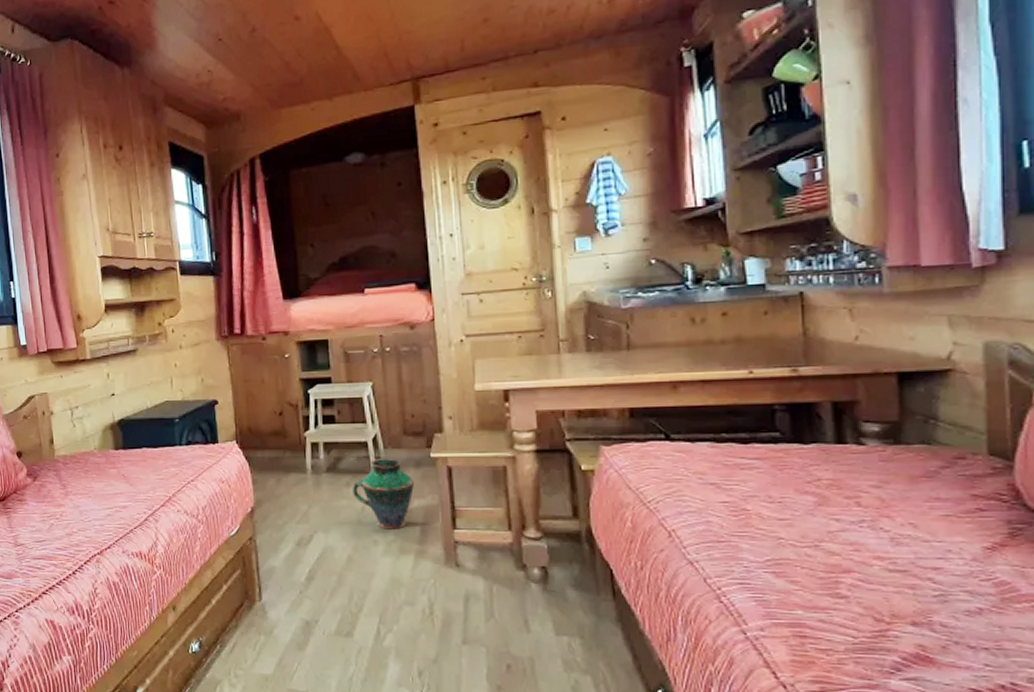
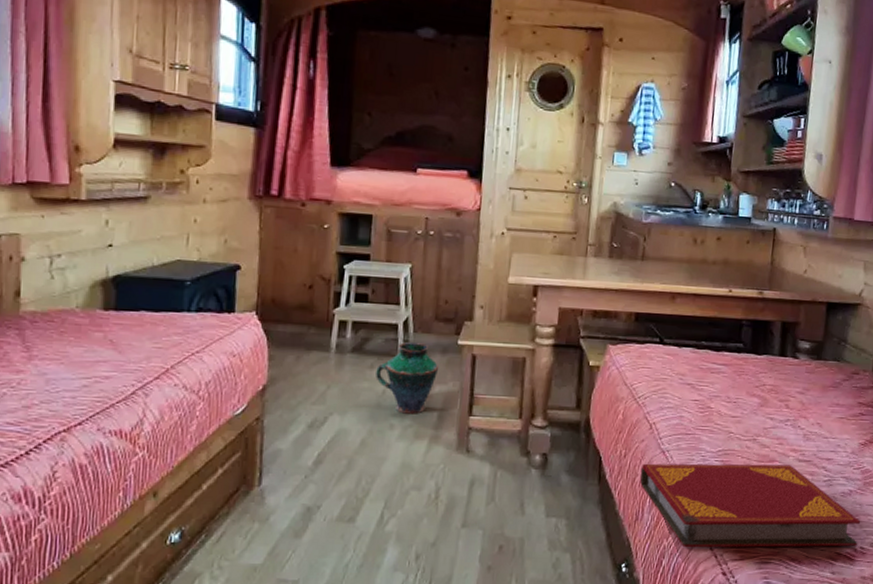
hardback book: none [664,575,1006,681] -> present [640,463,861,548]

